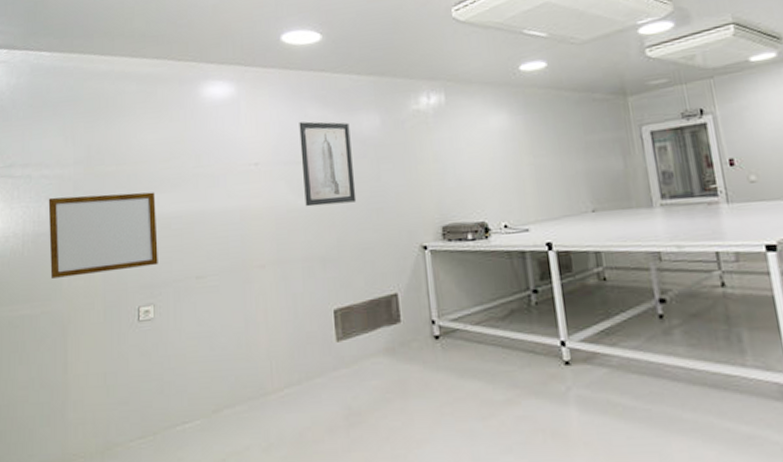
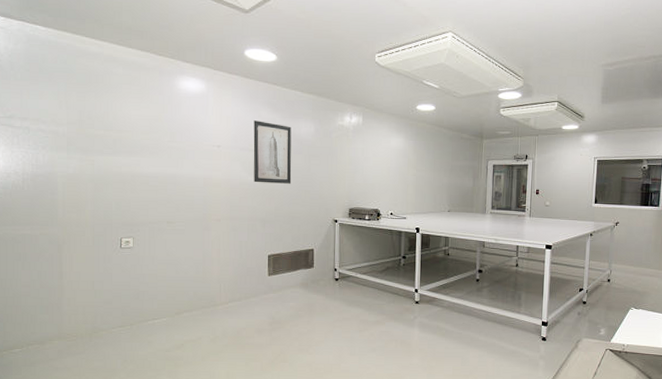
writing board: present [48,192,158,278] -> none [45,148,138,211]

